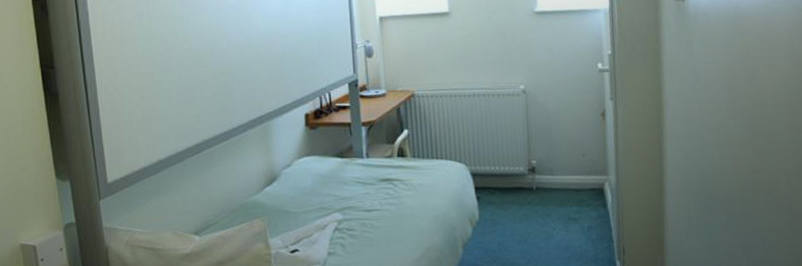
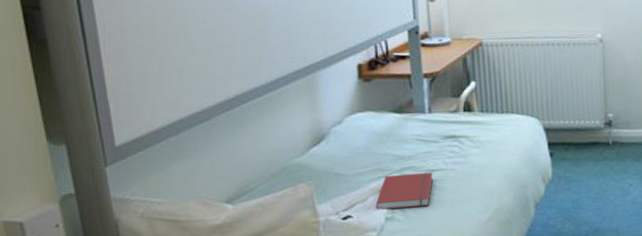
book: none [319,211,371,245] -> present [375,172,434,210]

